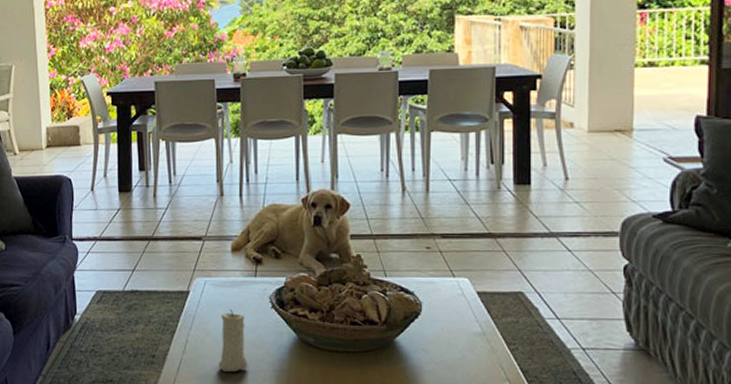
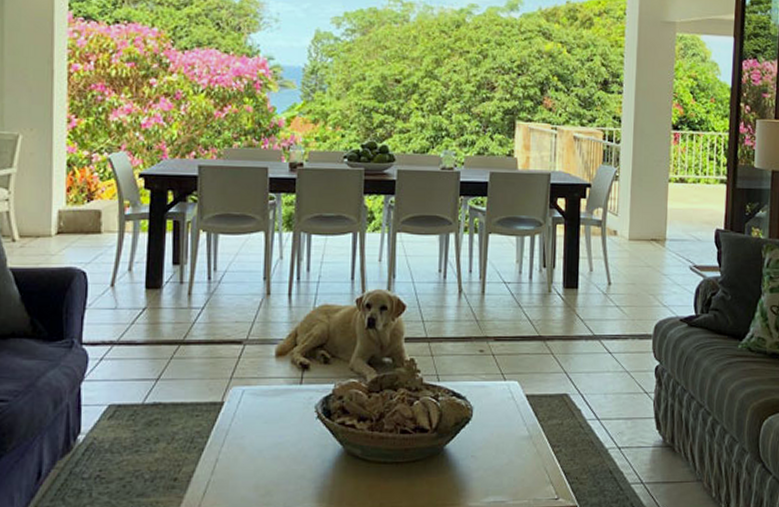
candle: present [219,309,248,373] -> none [253,421,287,493]

